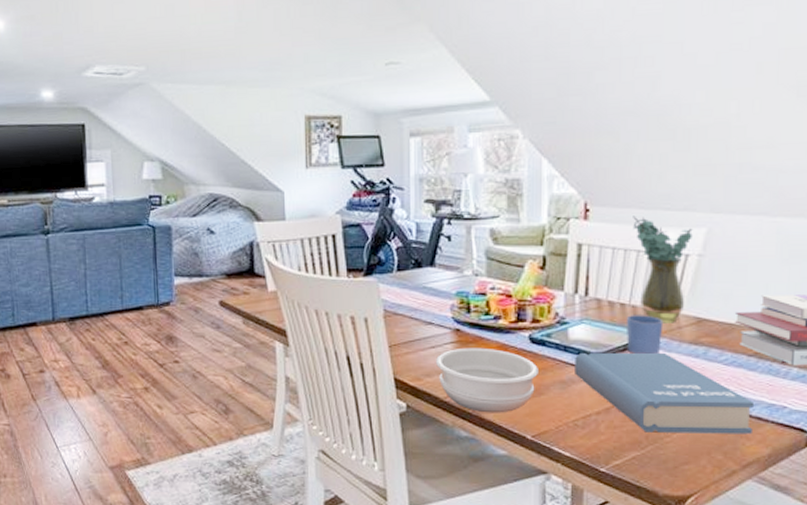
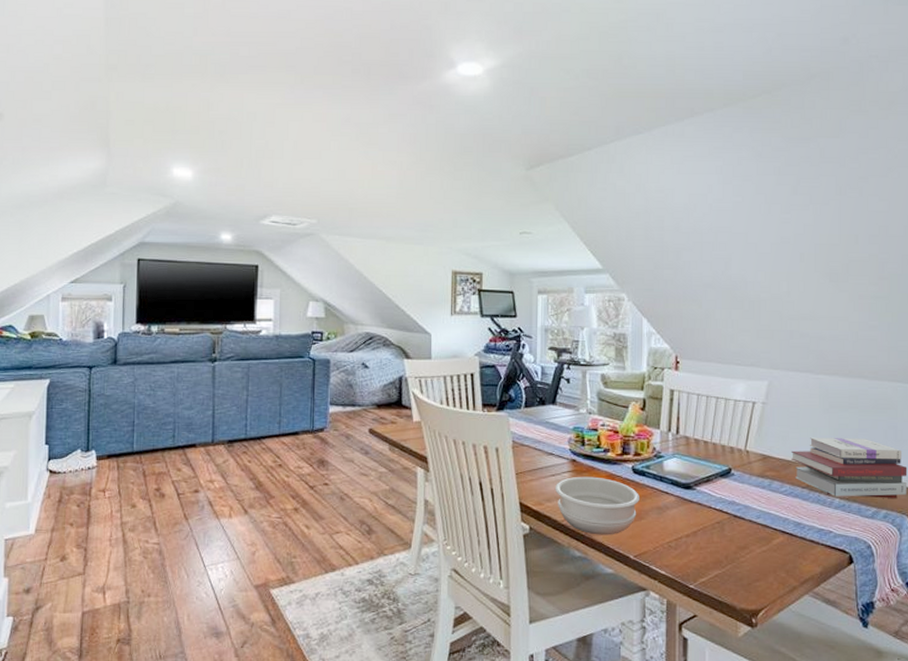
book: present [575,352,755,435] -> none [669,483,808,555]
mug: present [627,315,664,355] -> none [709,451,738,485]
vase: present [633,216,693,323] -> none [712,368,758,459]

